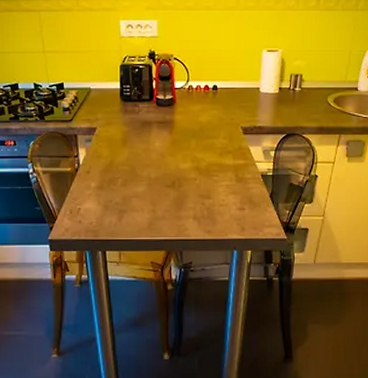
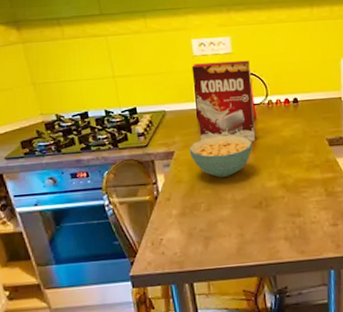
cereal bowl: none [110,116,171,155] -> present [189,135,253,177]
cereal box: none [118,45,174,124] -> present [191,60,256,142]

